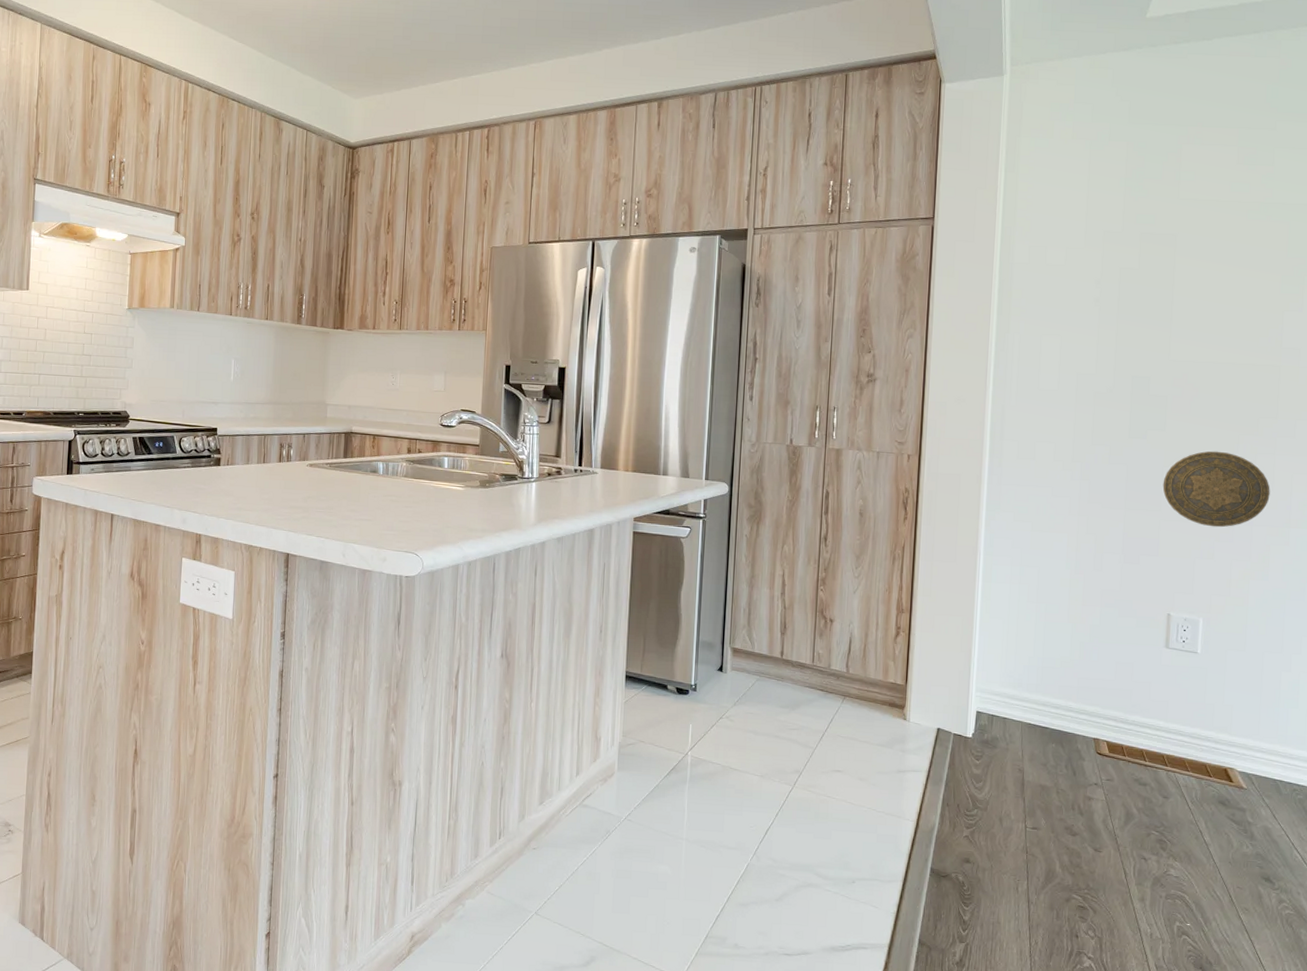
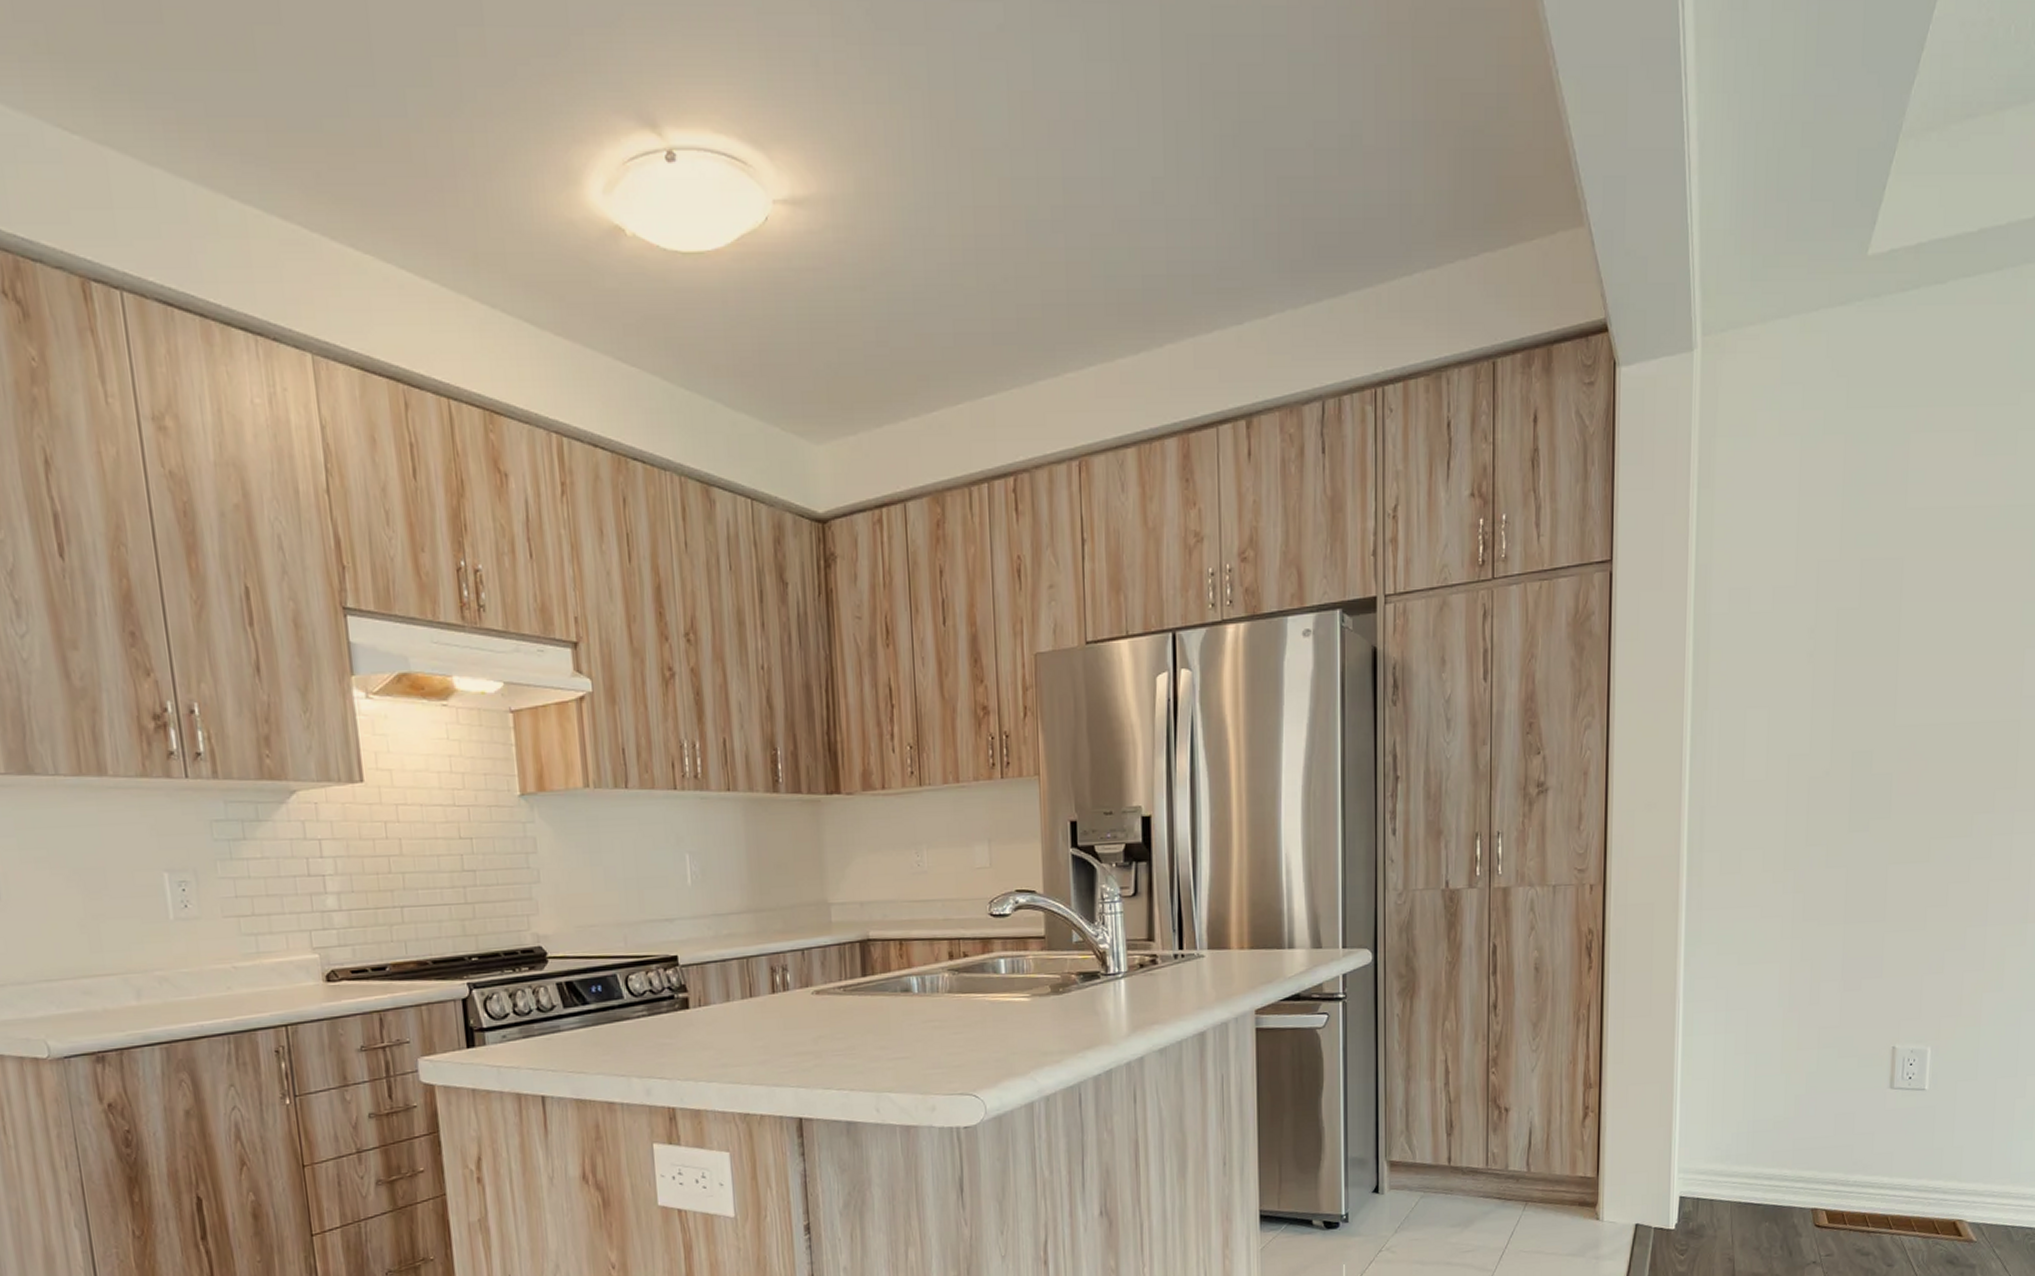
decorative plate: present [1162,451,1270,528] -> none [1887,837,2007,934]

